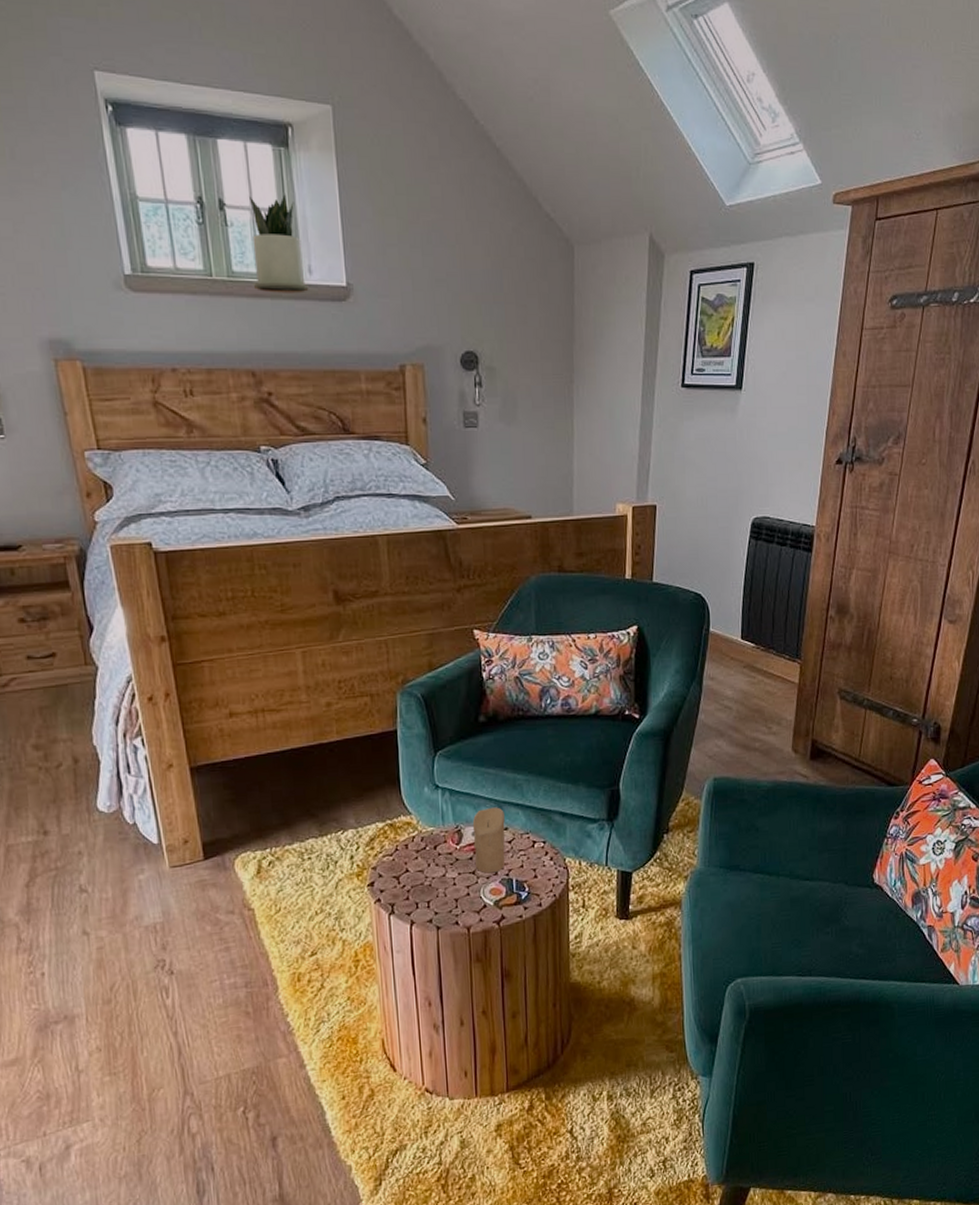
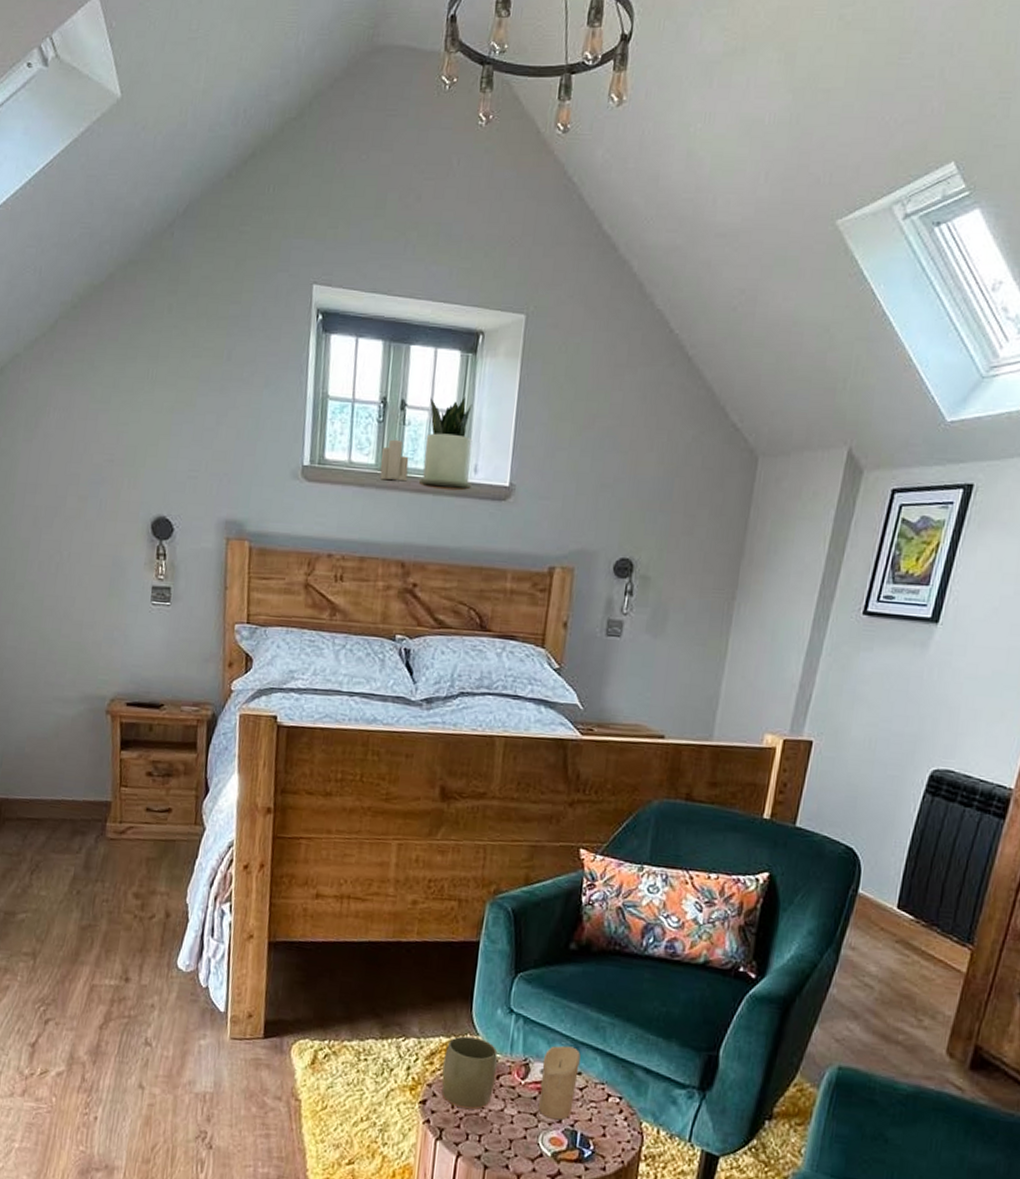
candle: none [207,240,242,288] -> present [379,438,409,482]
mug: none [383,817,434,882] -> present [441,1036,498,1110]

